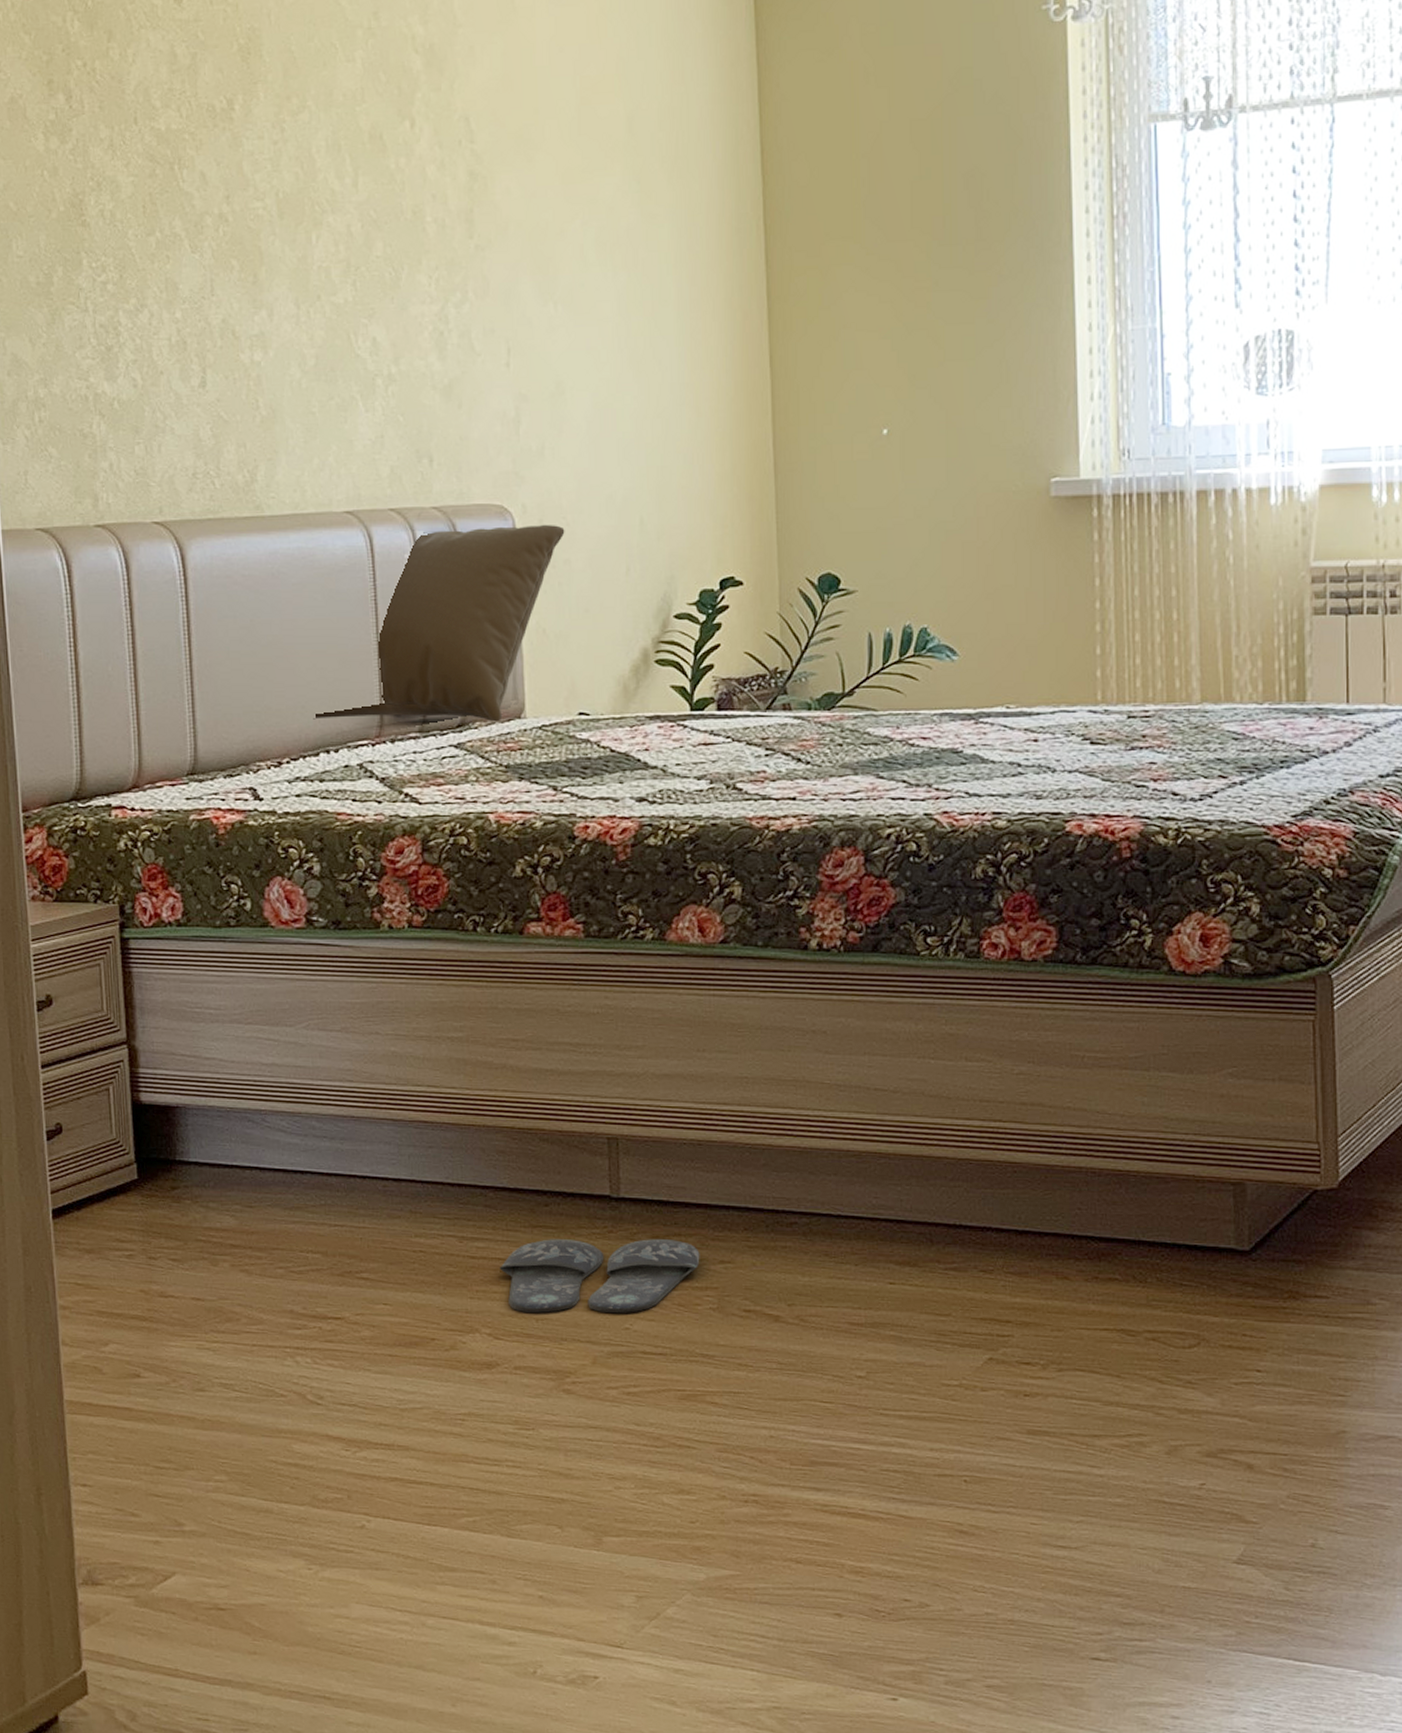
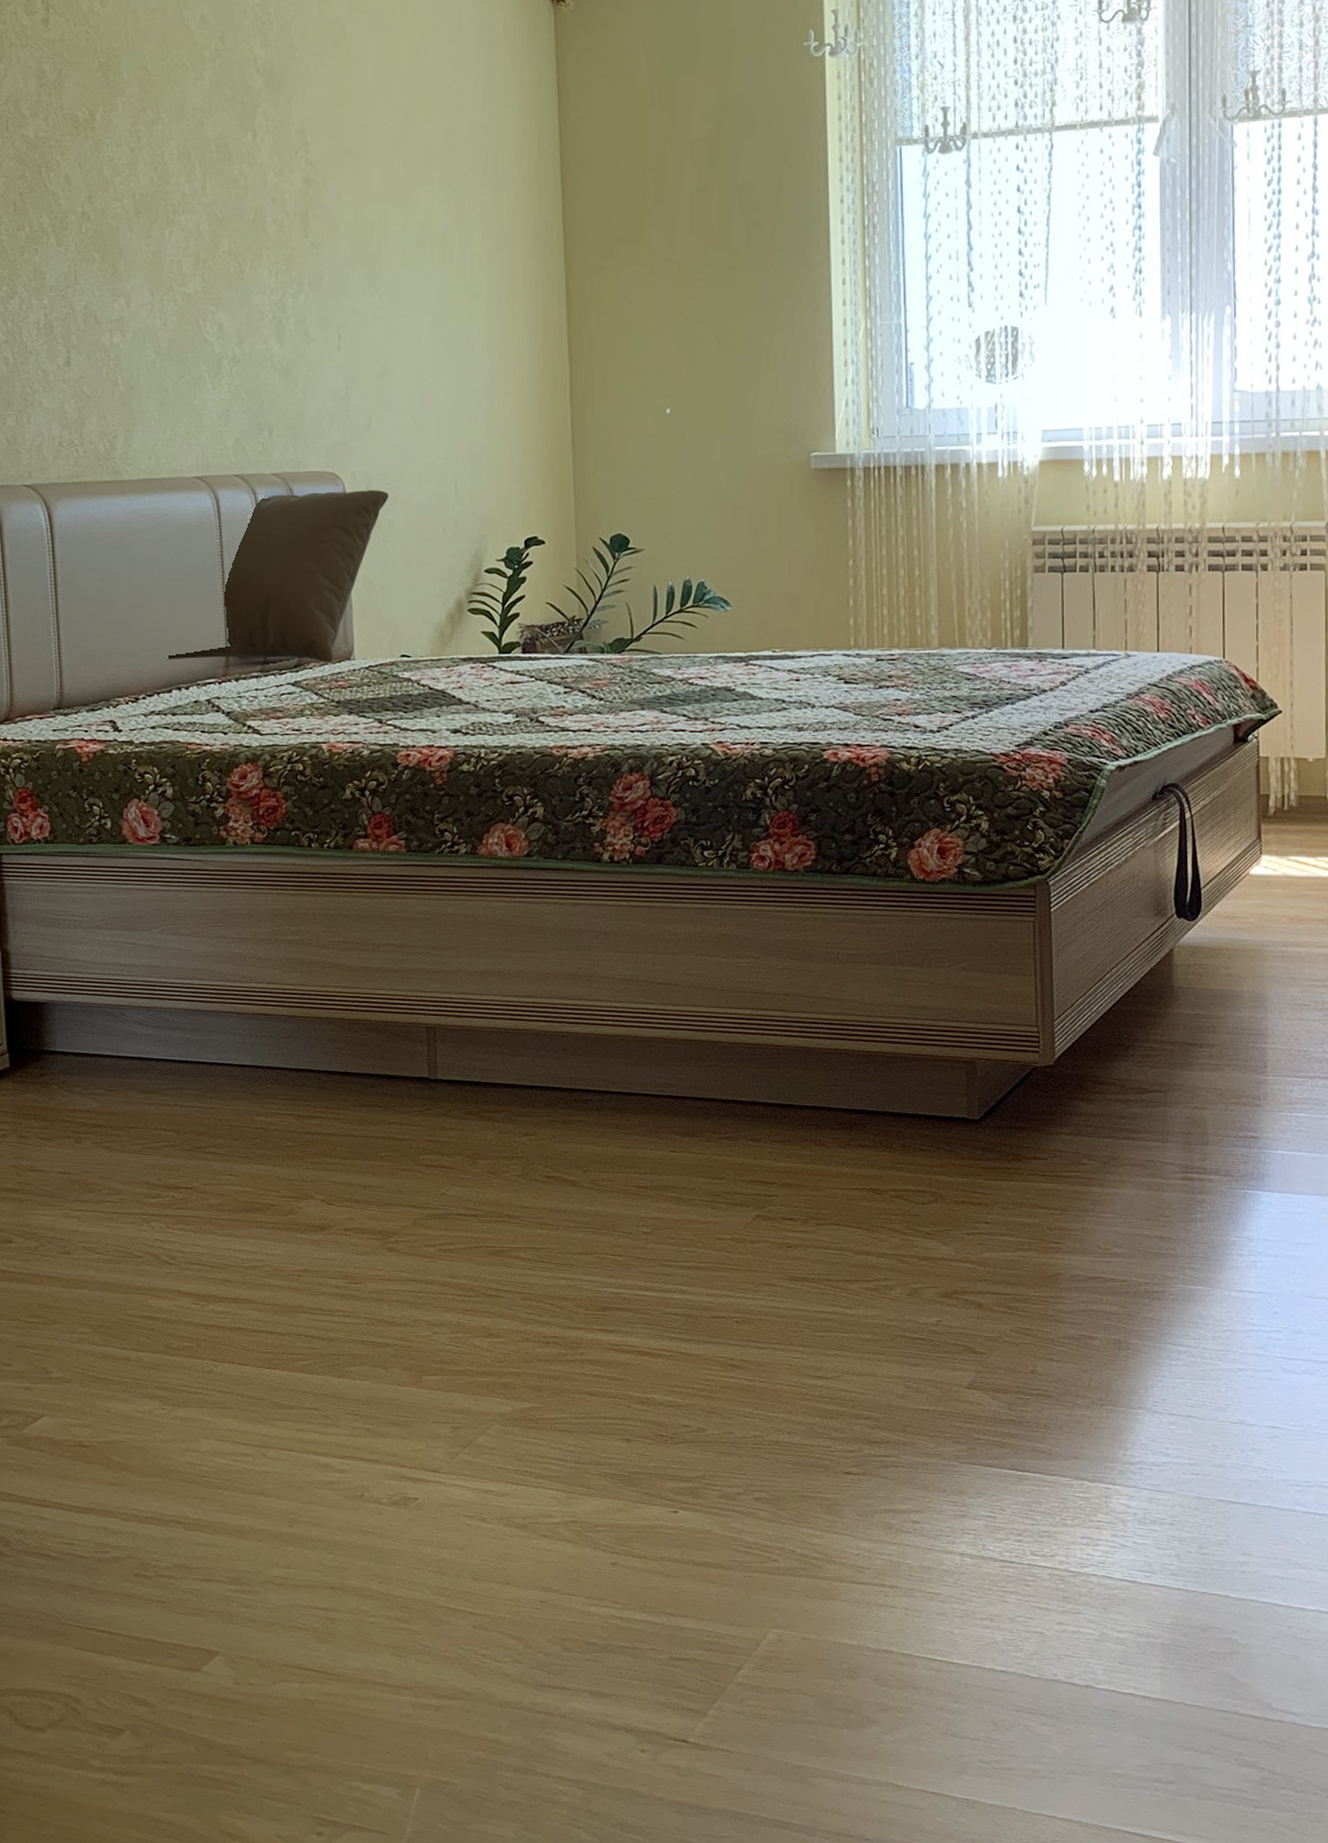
slippers: present [499,1238,700,1314] -> none [331,1114,507,1181]

